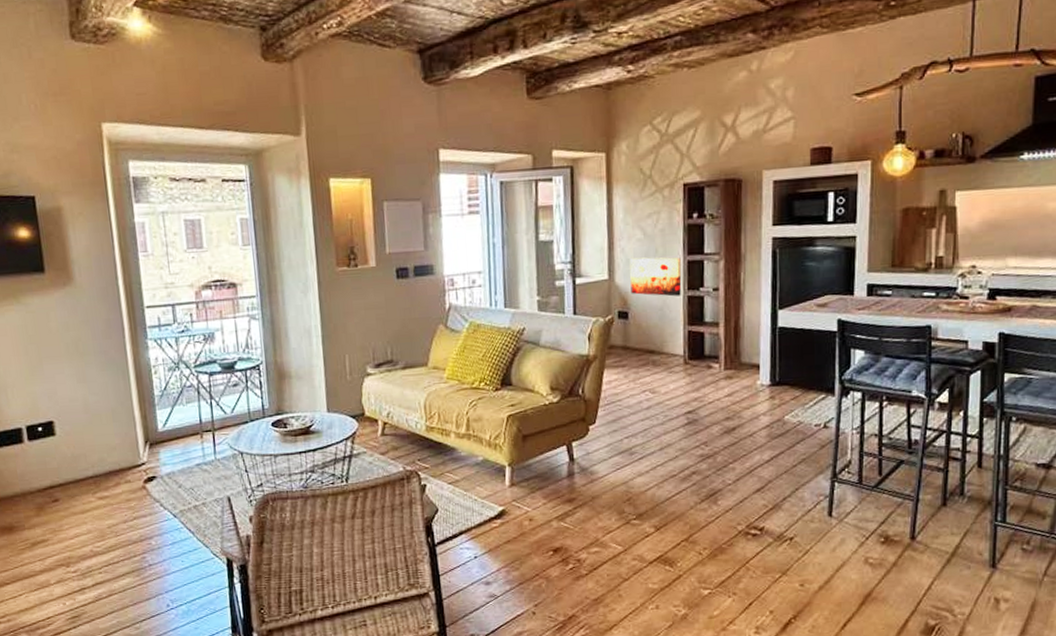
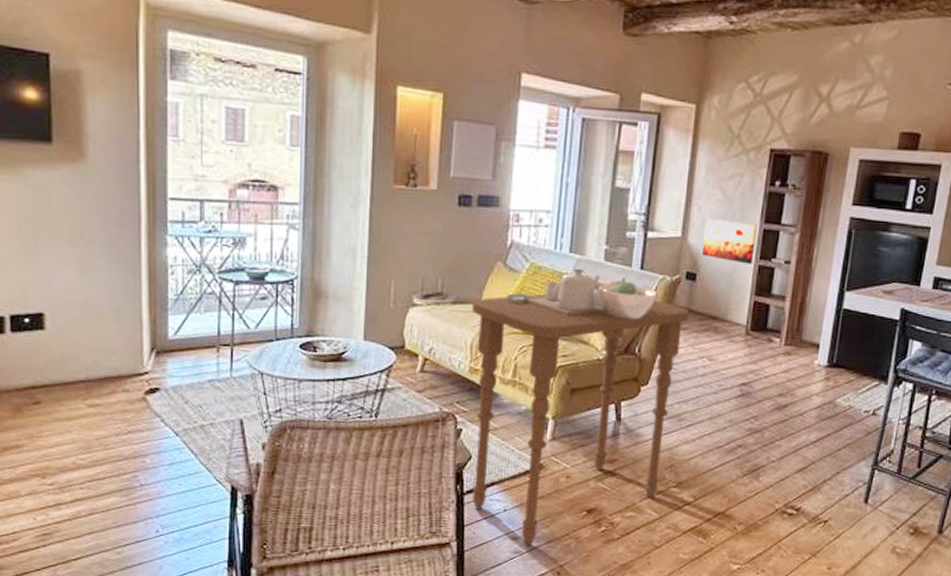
side table: none [421,321,627,590] -> present [471,268,690,546]

